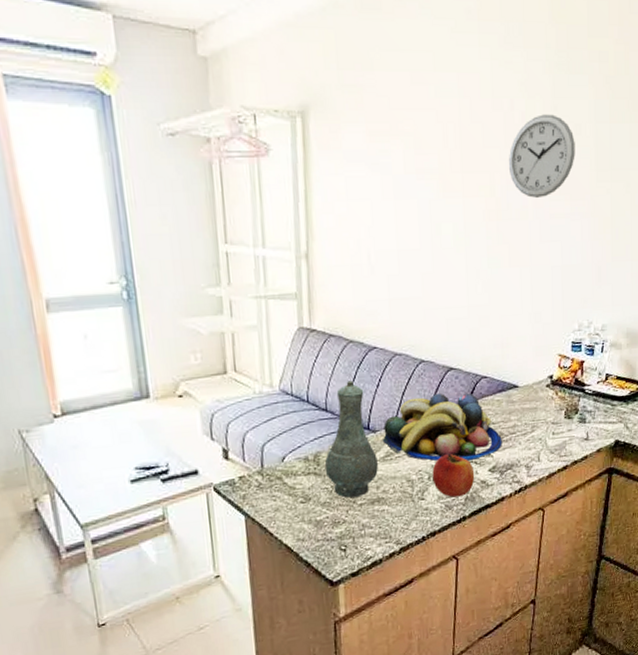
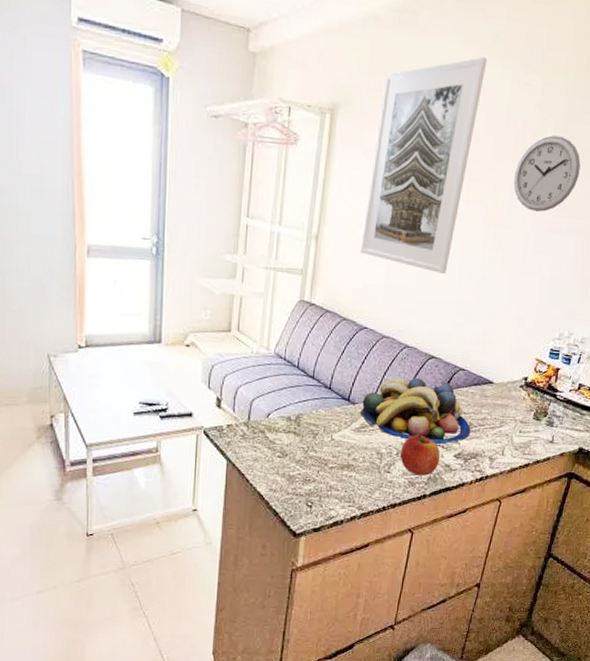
vase: present [324,380,378,498] -> none [304,354,353,460]
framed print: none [354,37,463,278] -> present [360,56,488,274]

